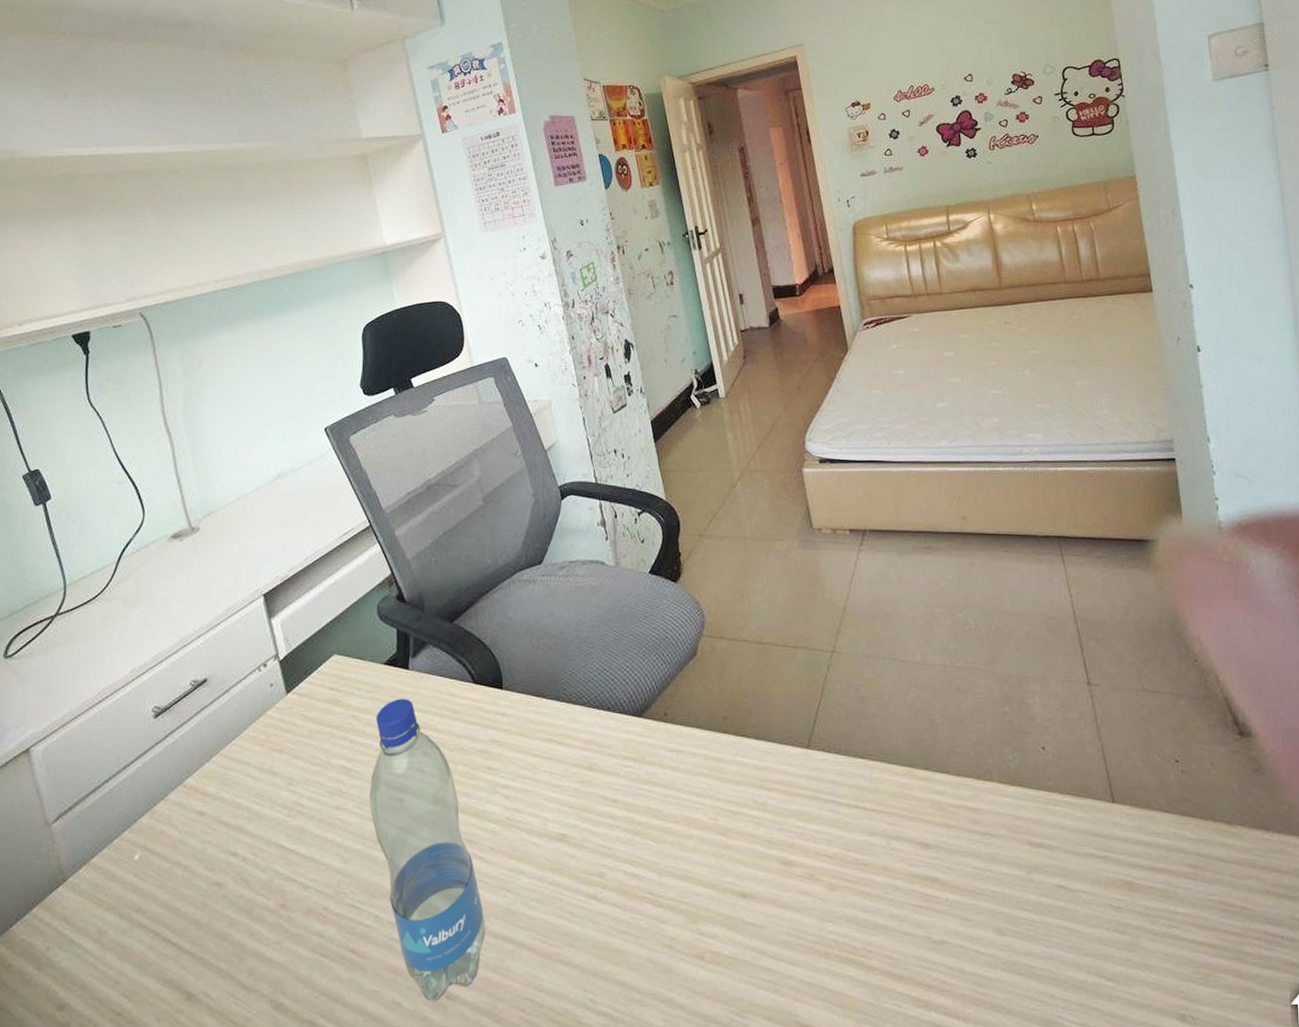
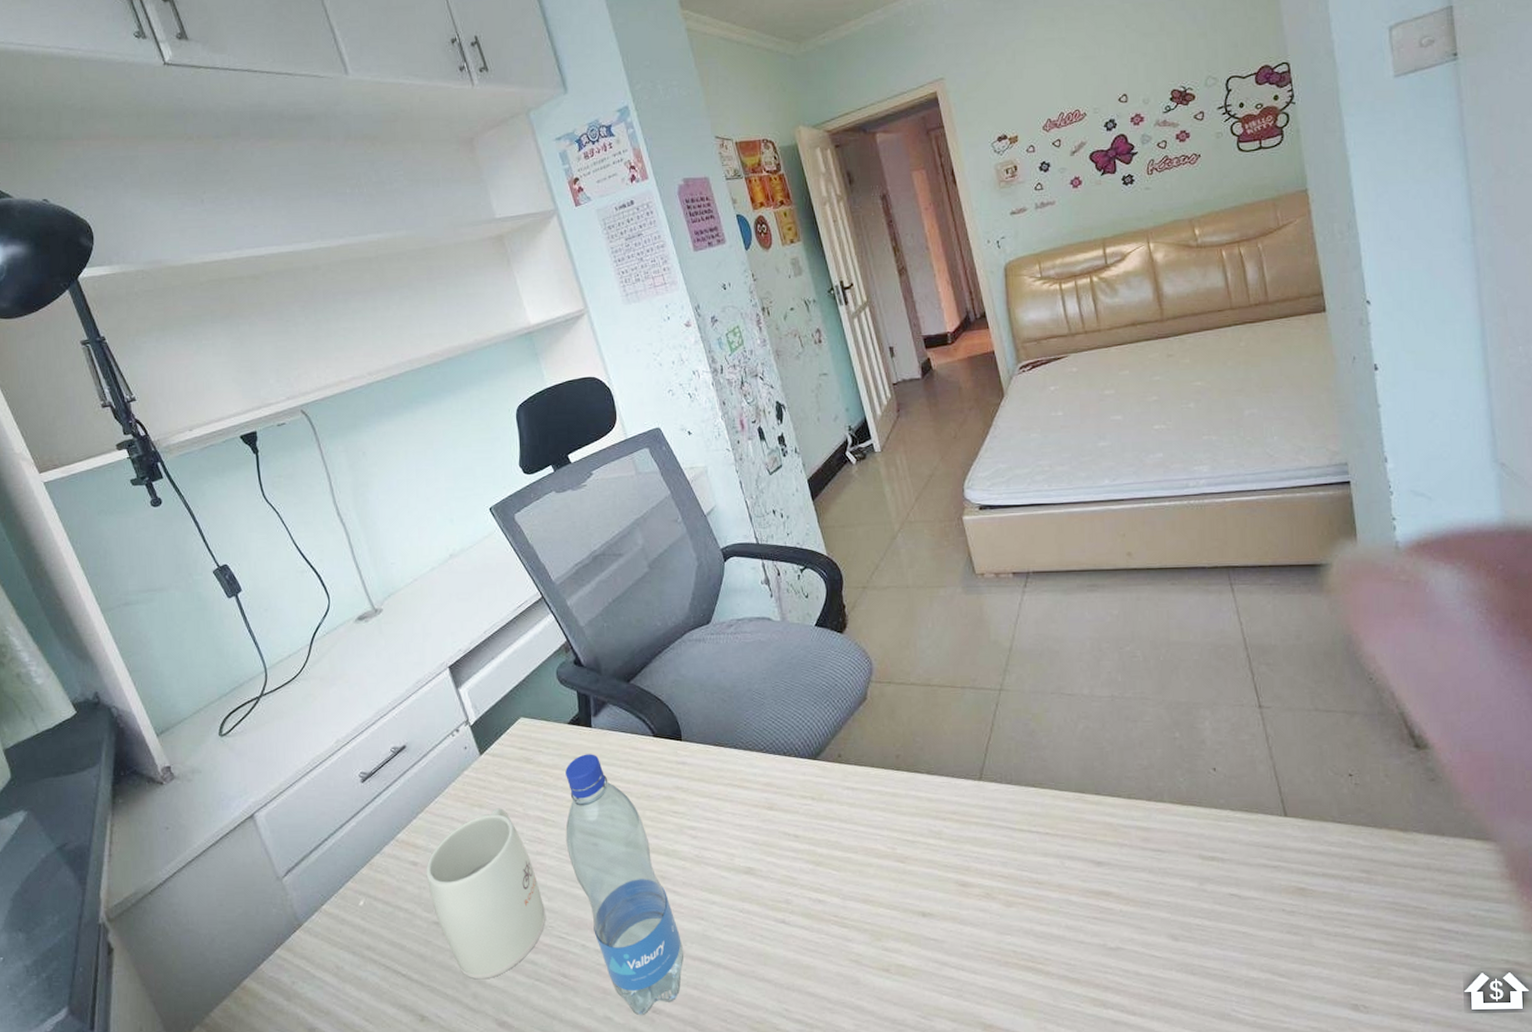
mug: none [212,754,339,953] -> present [426,808,545,980]

